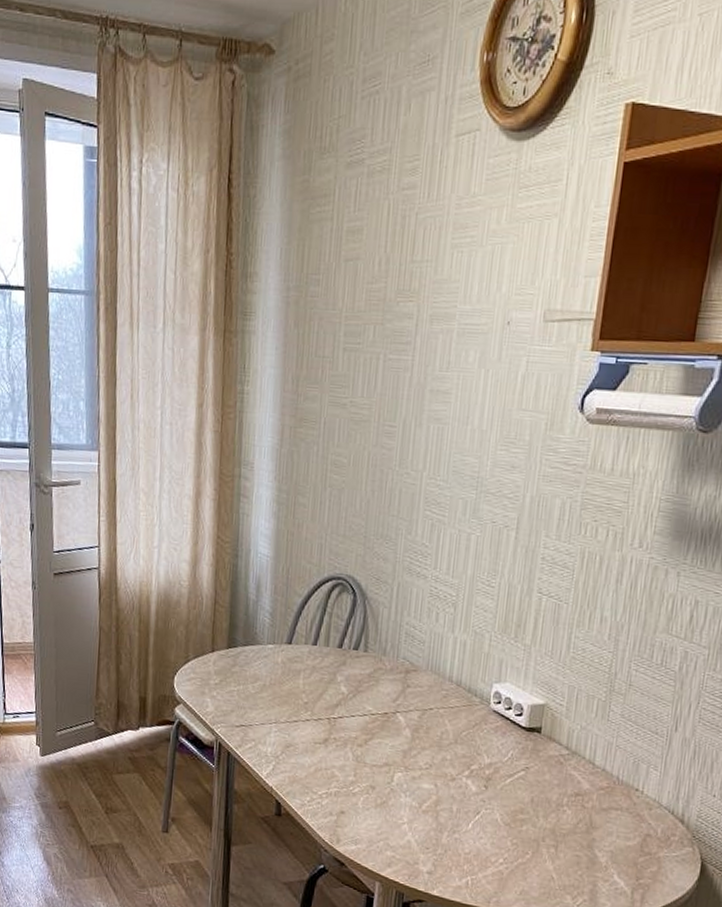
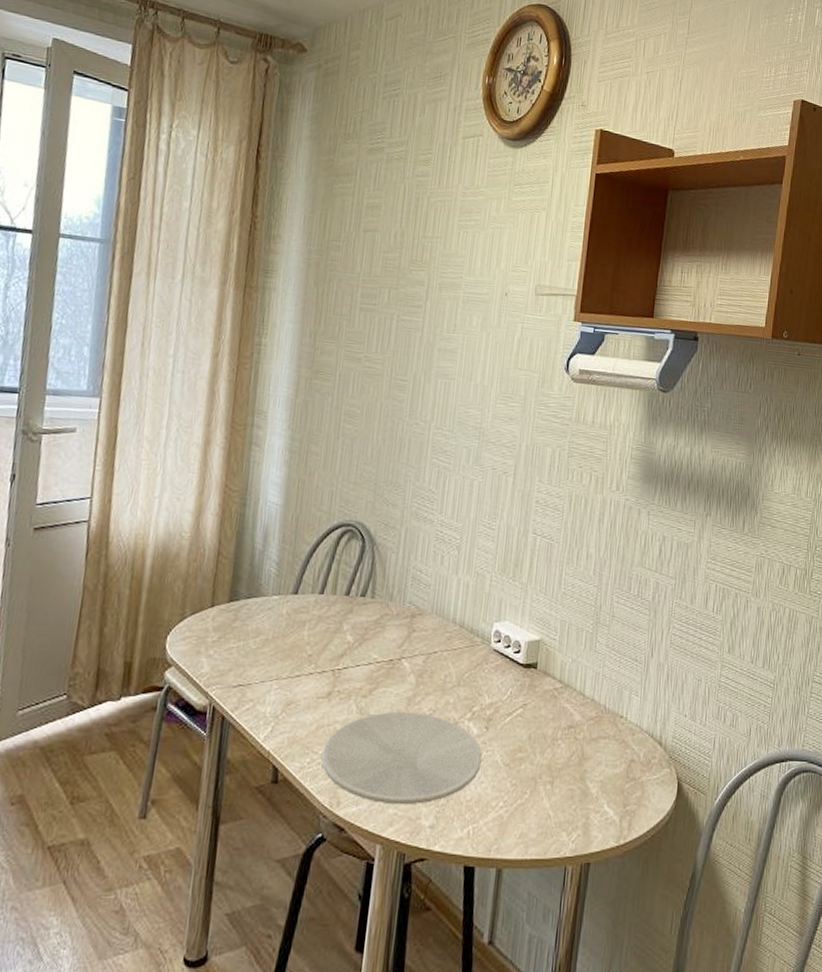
plate: none [320,762,481,851] -> present [321,711,482,805]

